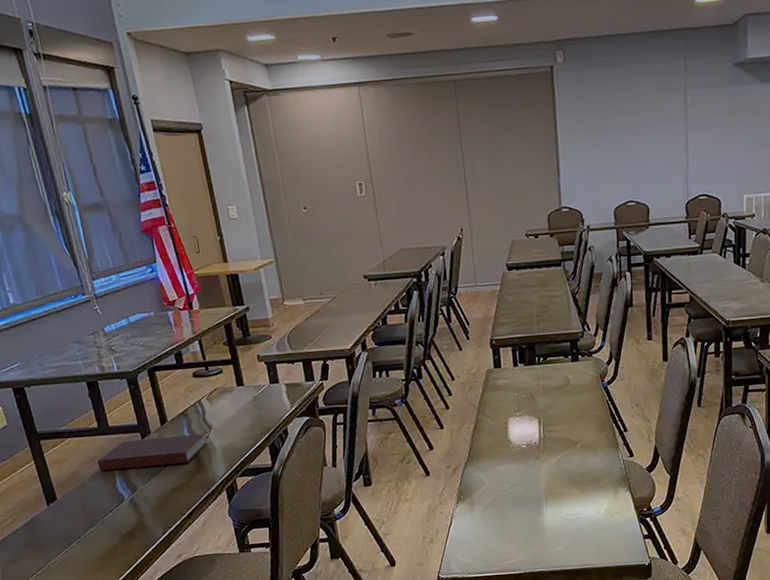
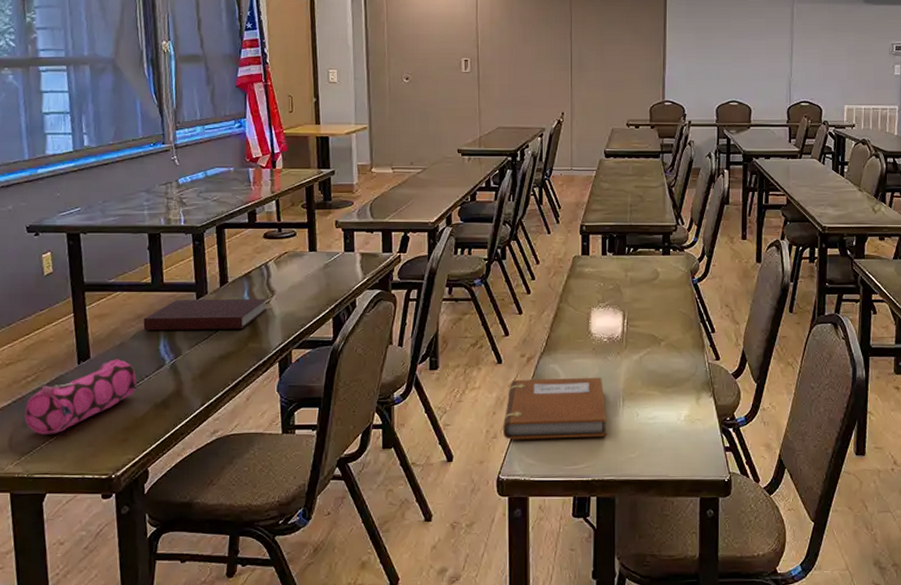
pencil case: none [9,498,103,569] -> present [24,359,137,435]
notebook: none [437,480,534,543] -> present [502,377,607,440]

